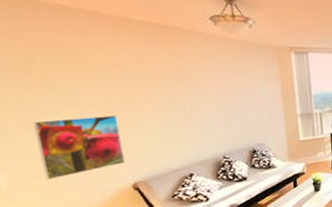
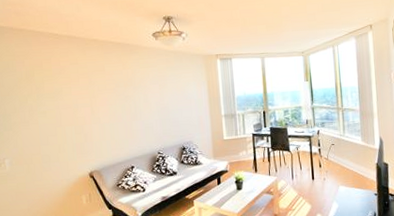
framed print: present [33,115,125,181] -> none [29,115,85,166]

